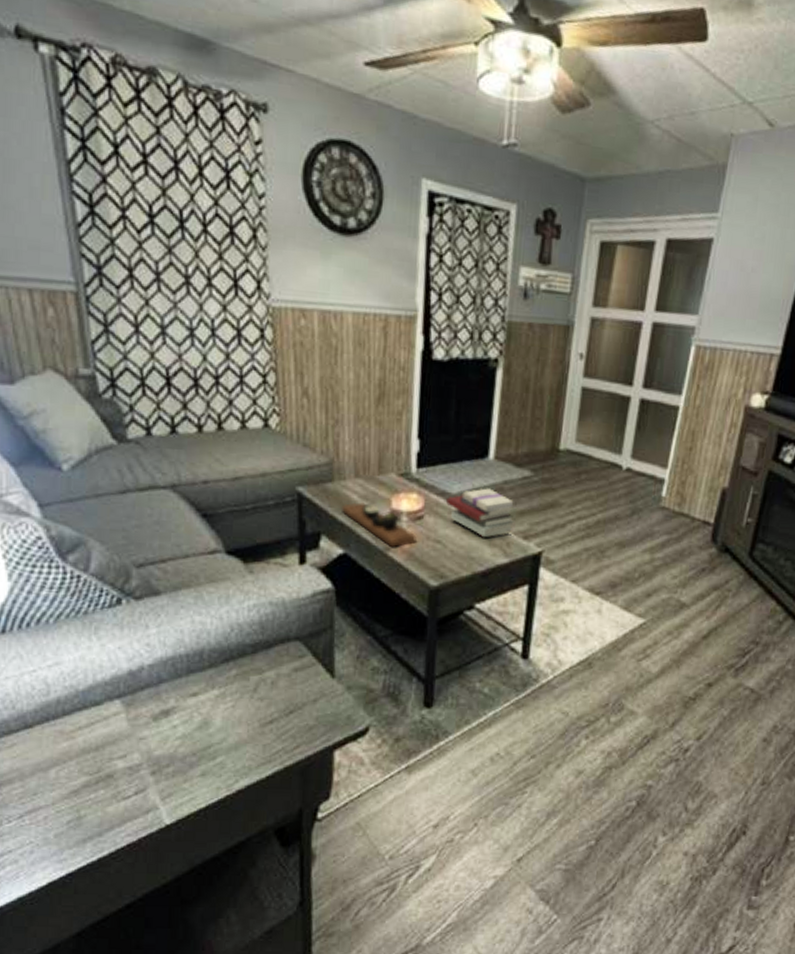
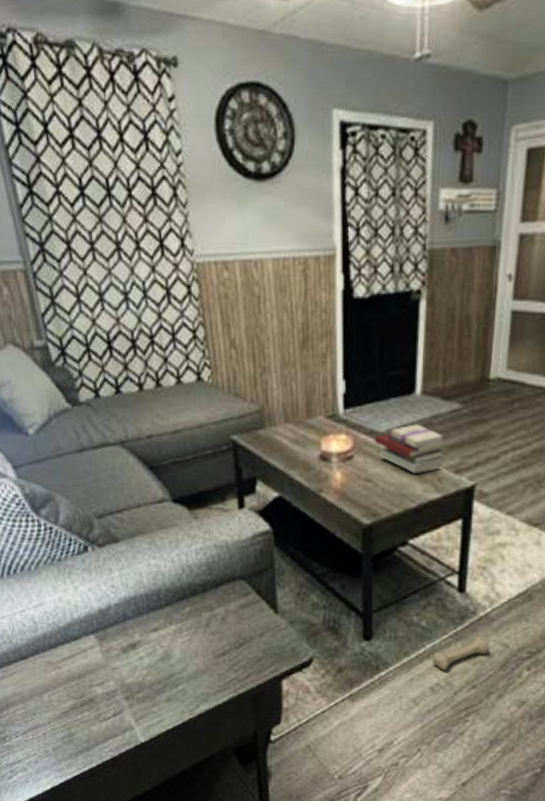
decorative tray: present [340,502,417,548] -> none [273,447,347,489]
dog toy: none [492,703,550,740] -> present [432,635,490,671]

